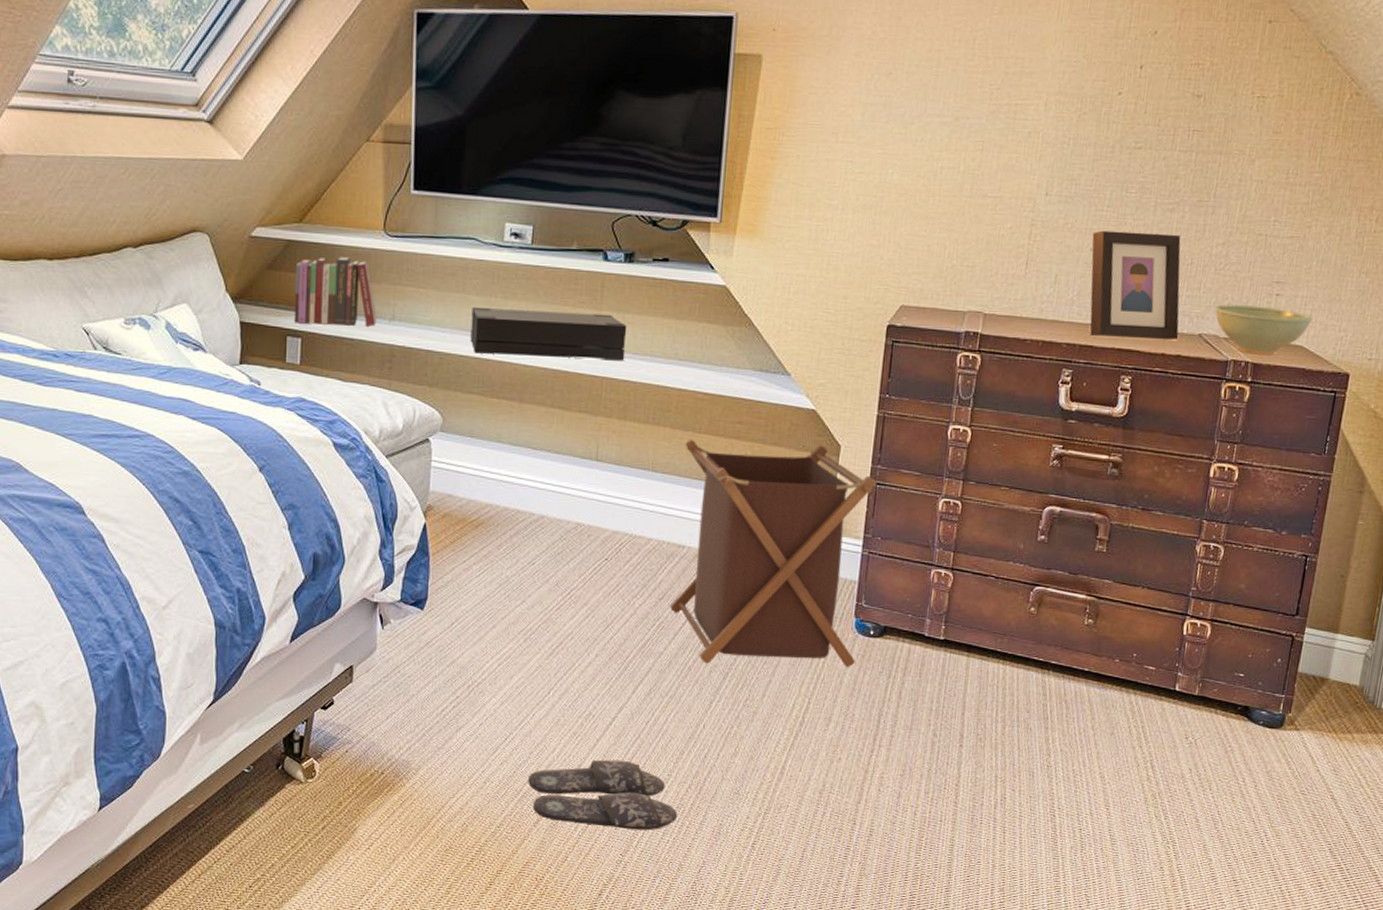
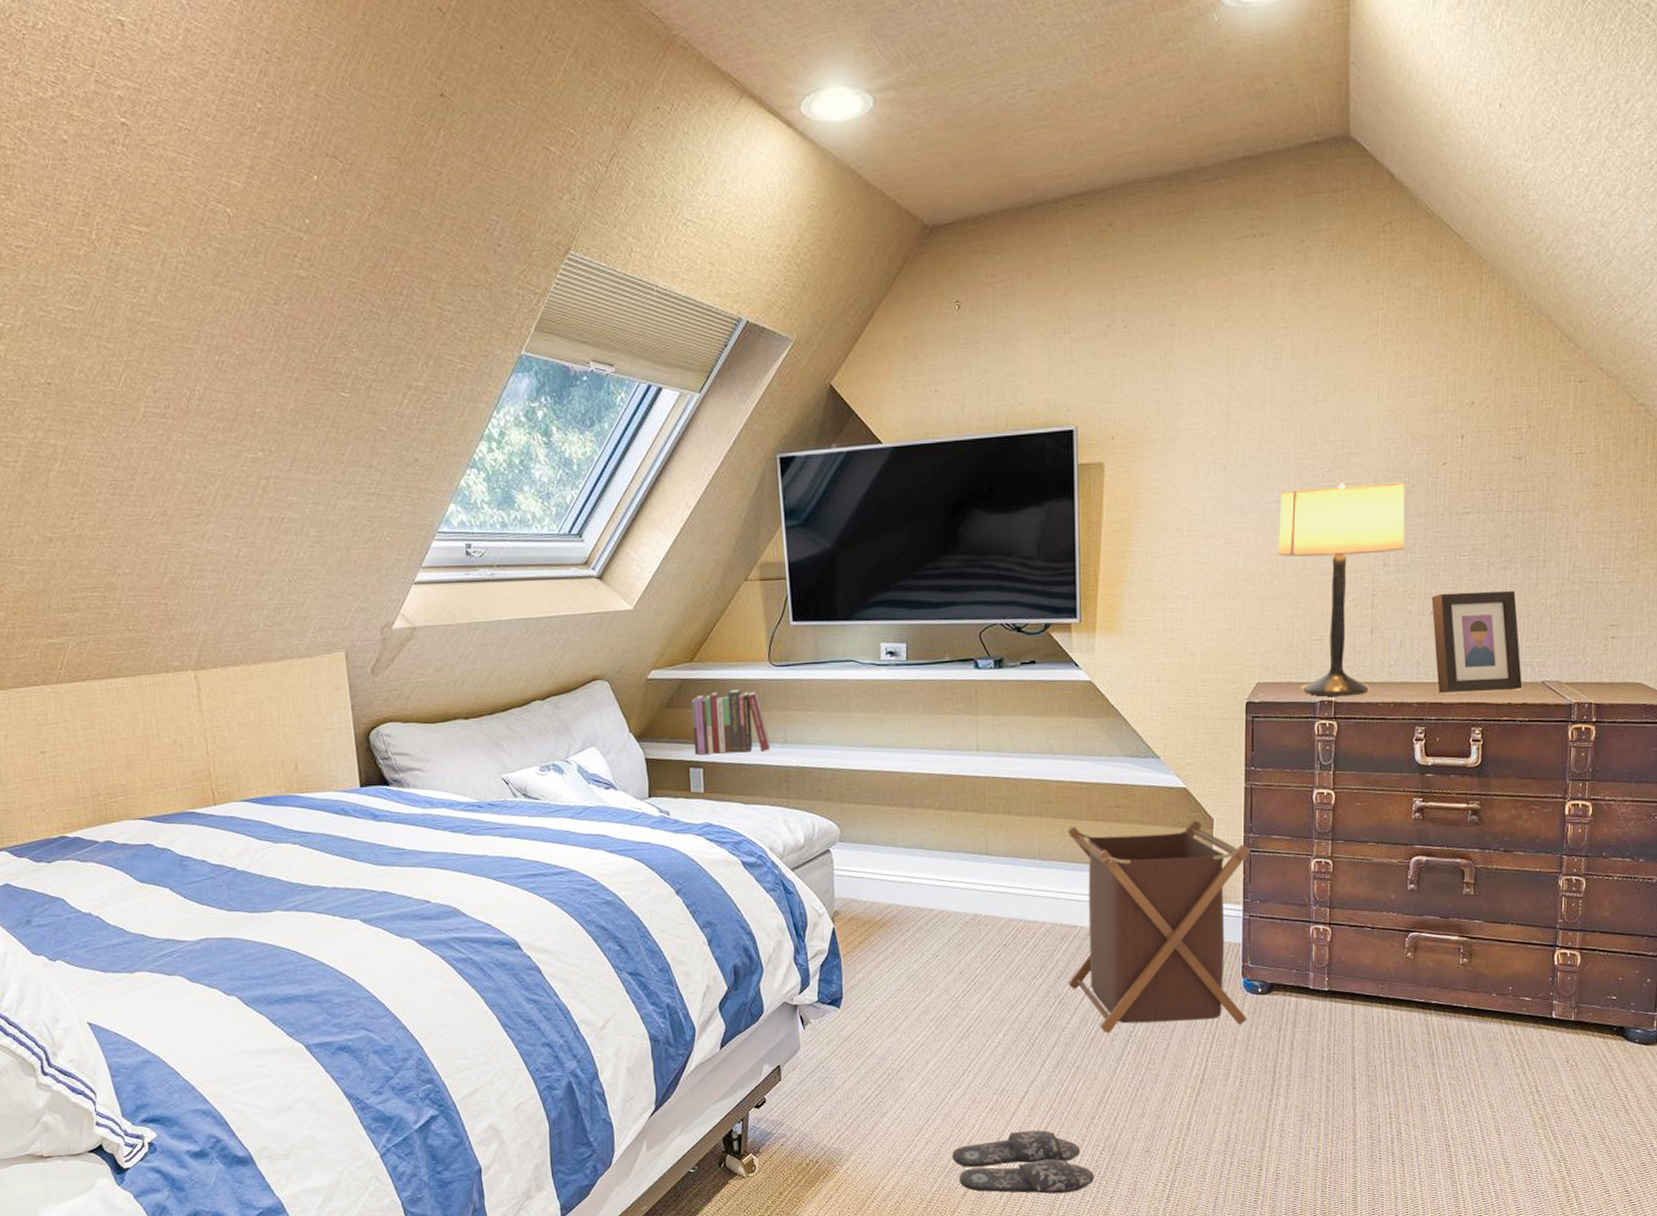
game console: present [470,306,627,361] -> none [857,718,1003,766]
table lamp: none [936,101,1077,330] -> present [1278,482,1406,697]
bowl: present [1215,304,1314,357] -> none [1554,649,1650,696]

